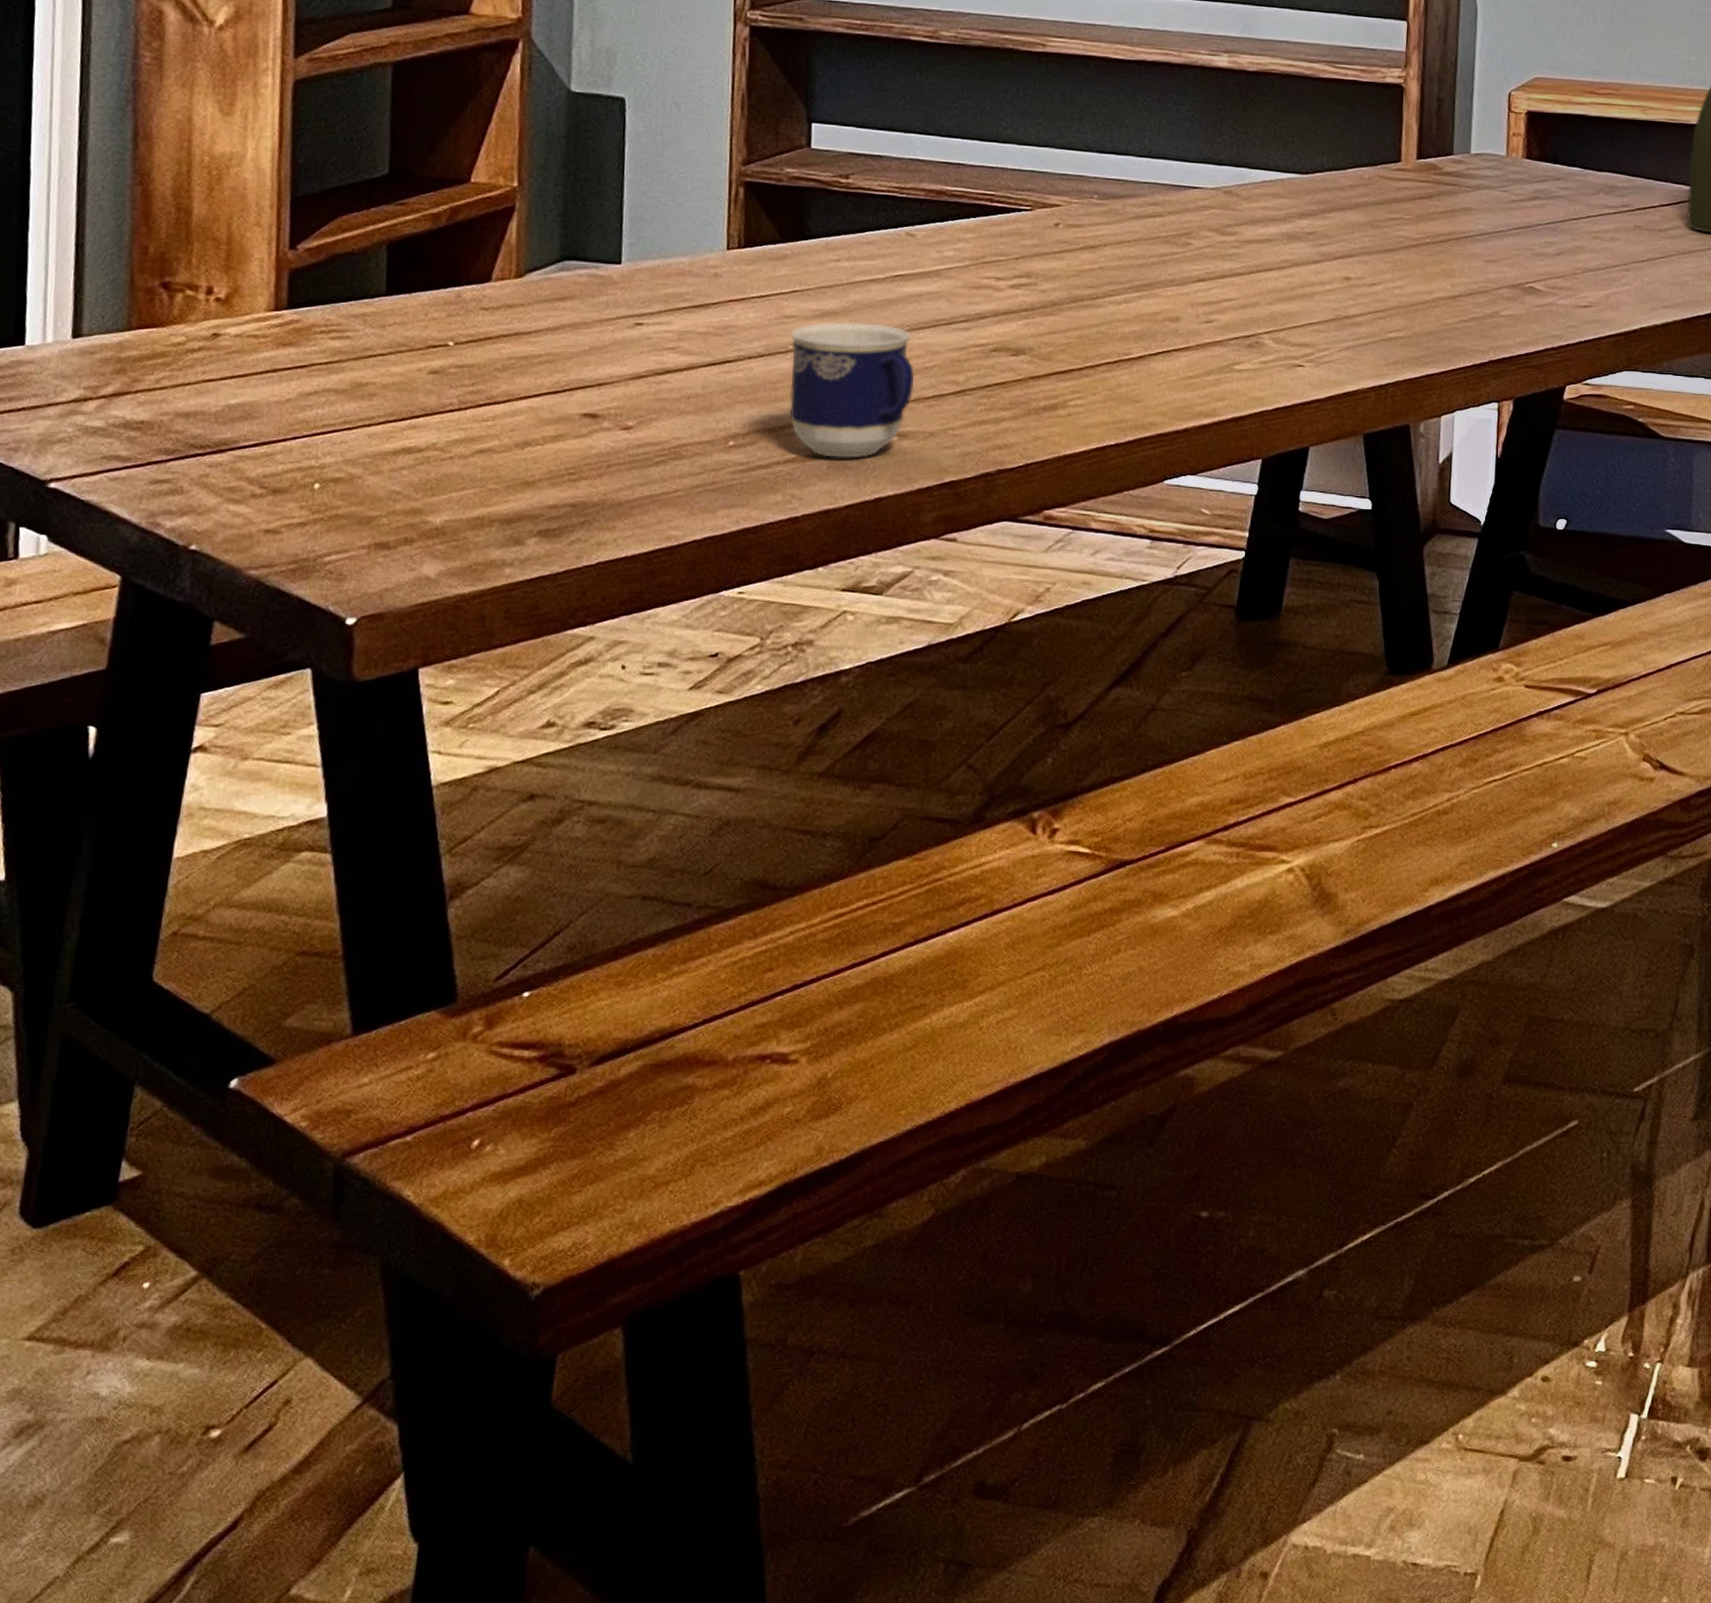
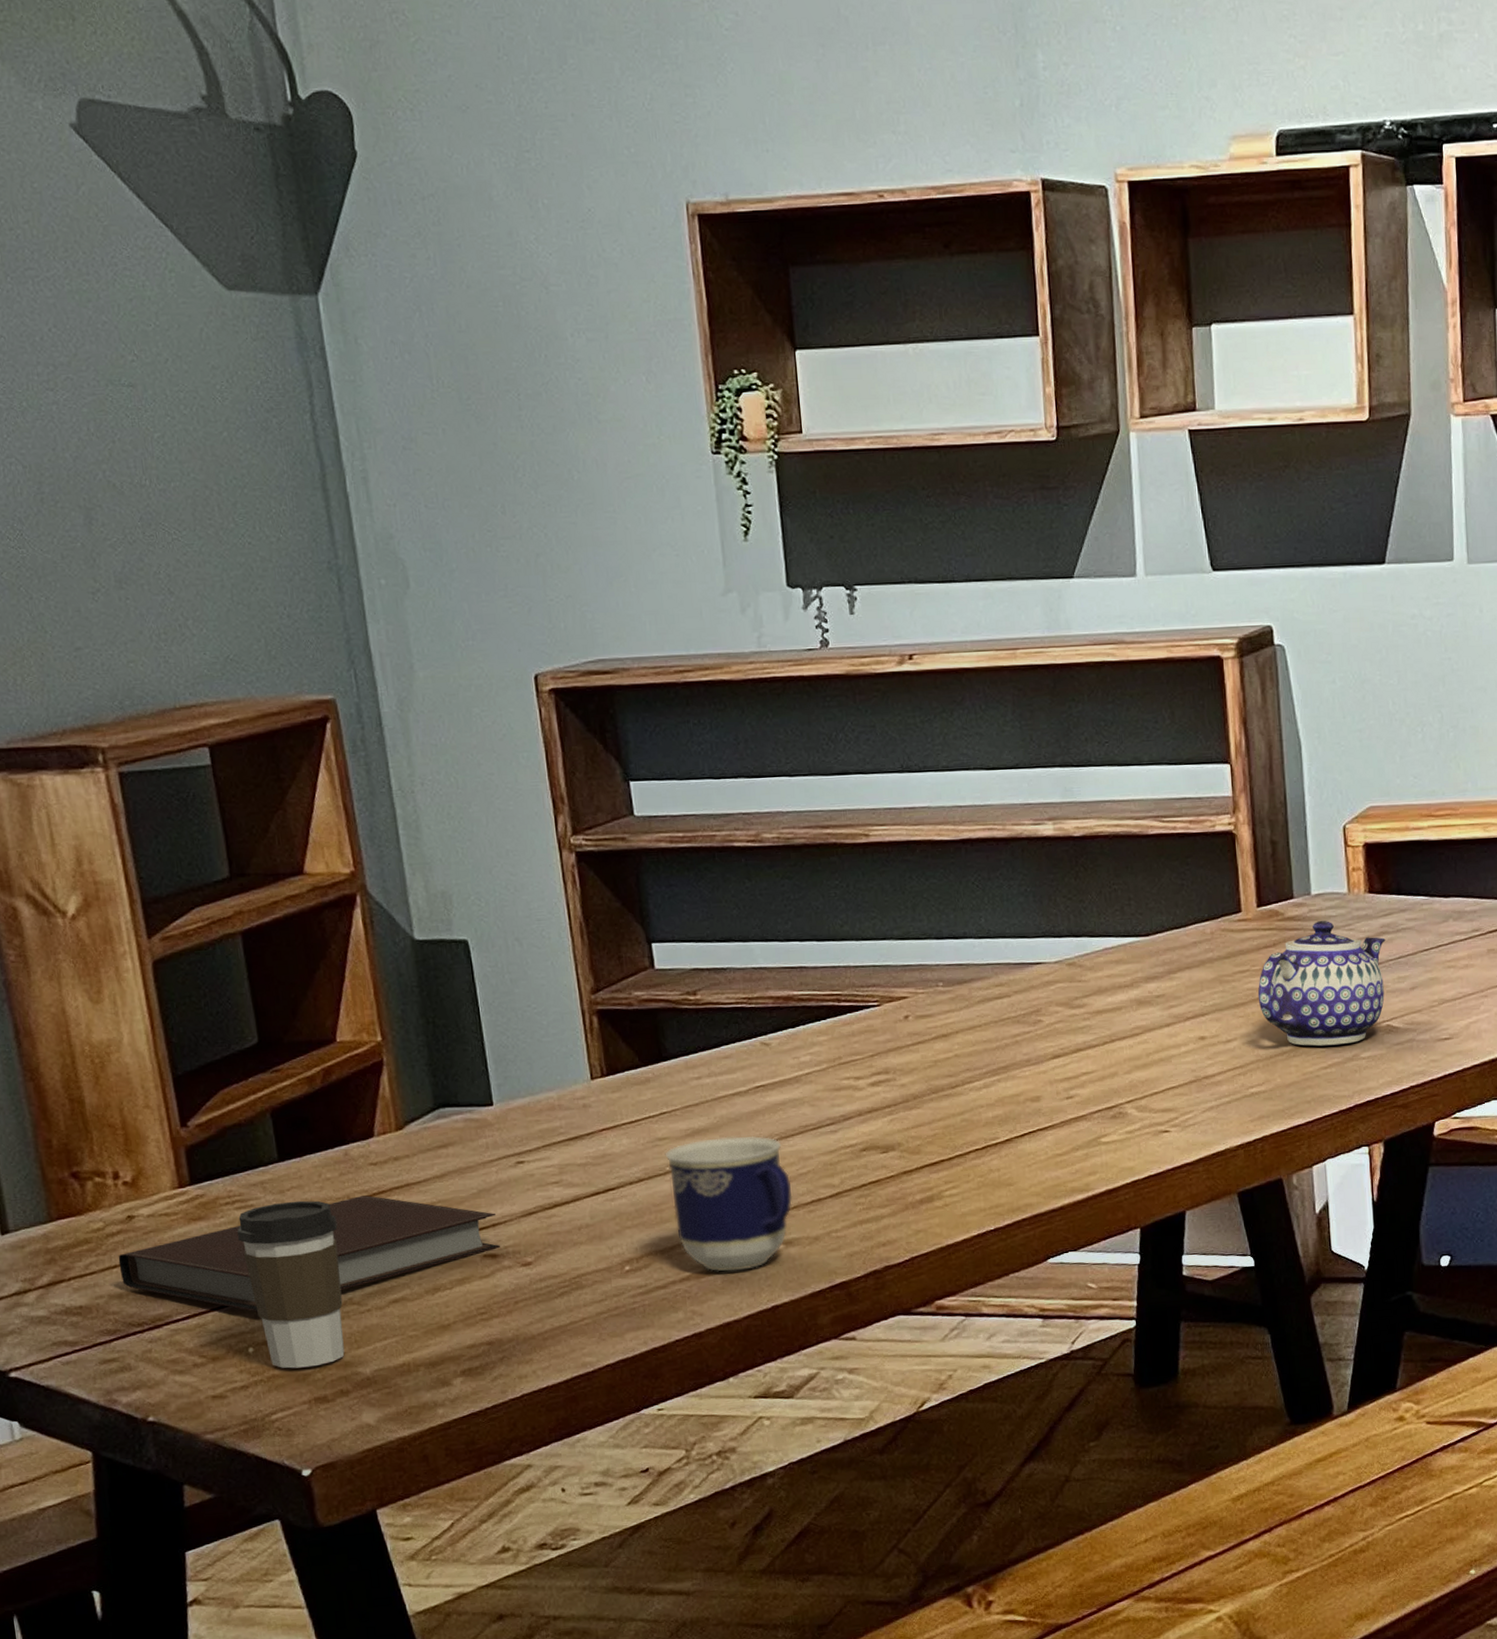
notebook: none [192,340,603,447] -> present [118,1195,500,1312]
coffee cup: none [327,337,436,511] -> present [237,1200,345,1369]
teapot: none [1407,178,1538,301] -> present [1257,920,1386,1047]

